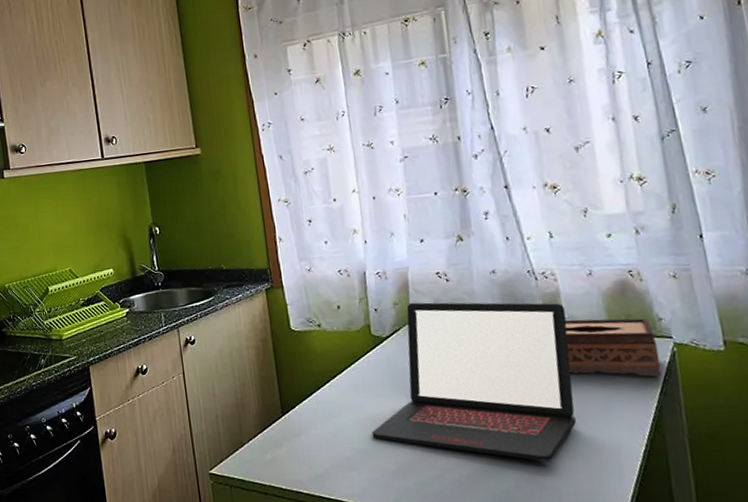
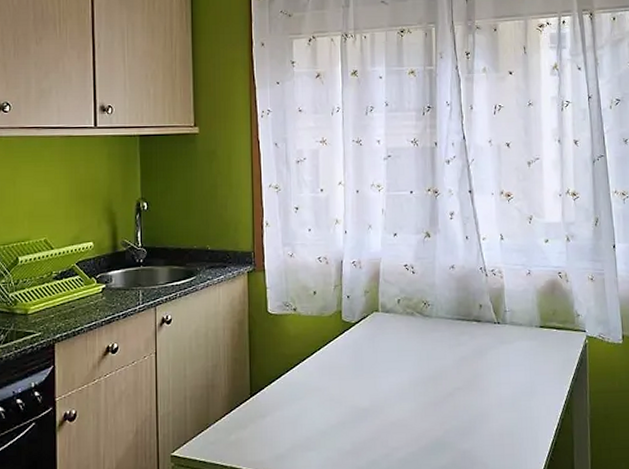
laptop: present [371,302,576,461] -> none [332,291,507,439]
tissue box: present [564,318,661,377] -> none [504,313,575,365]

